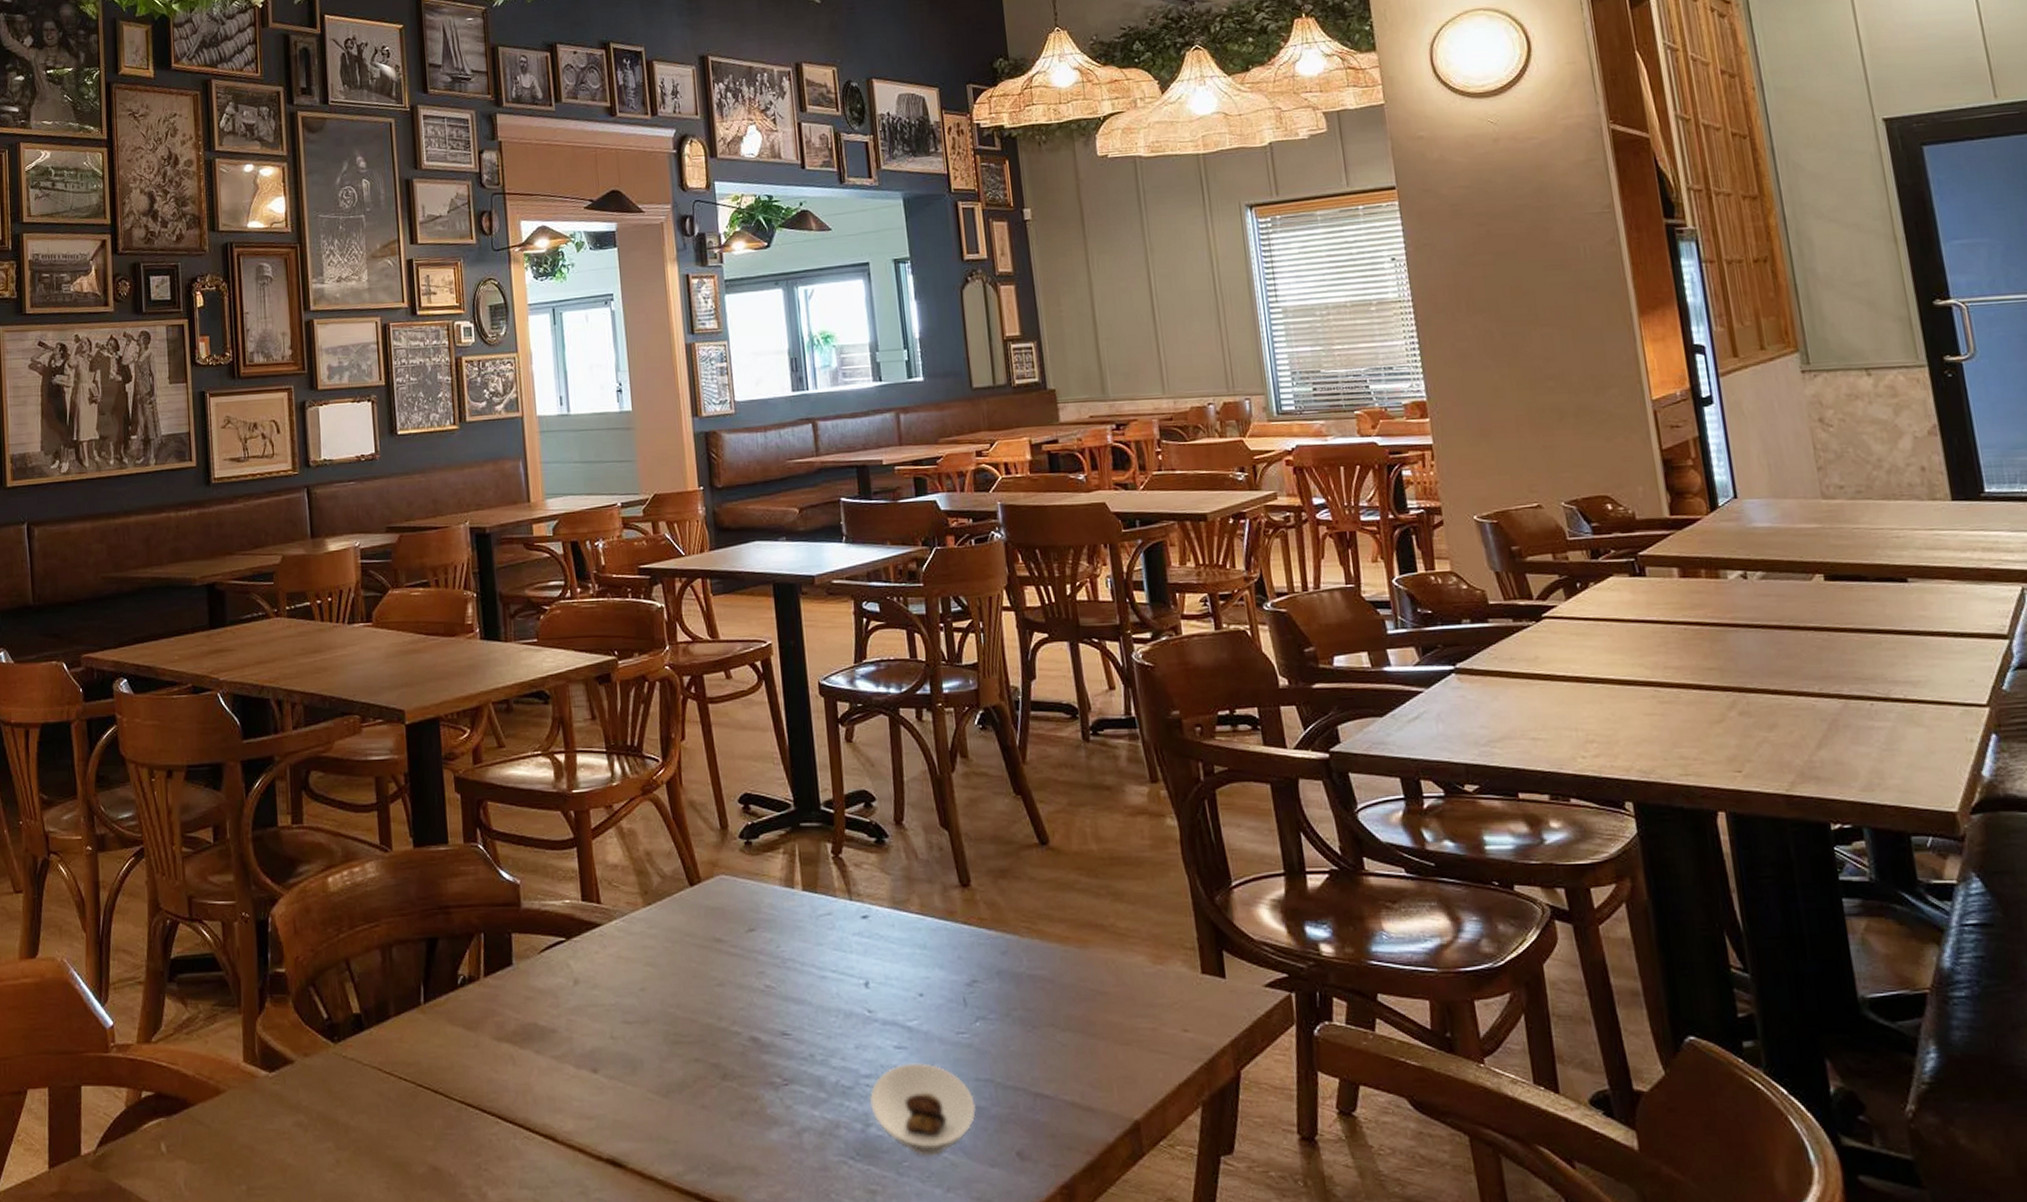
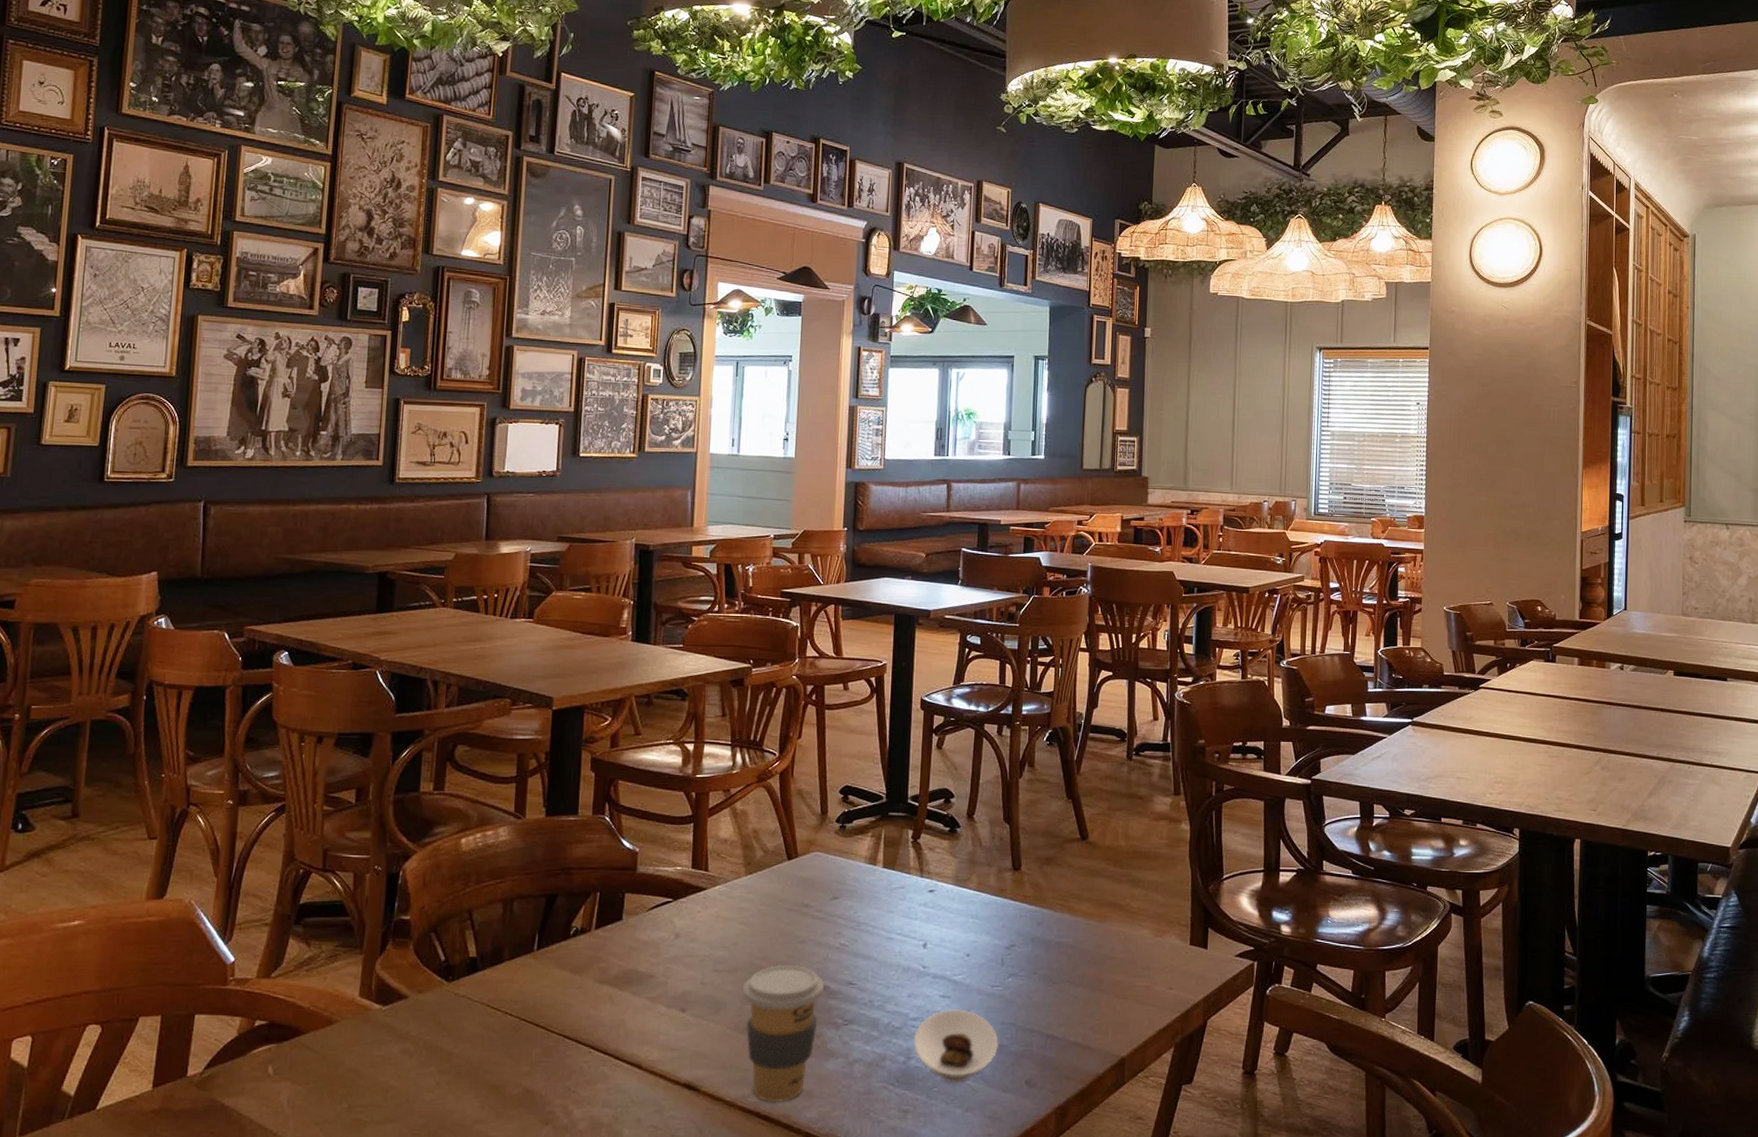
coffee cup: none [659,1012,753,1181] -> present [743,964,824,1102]

